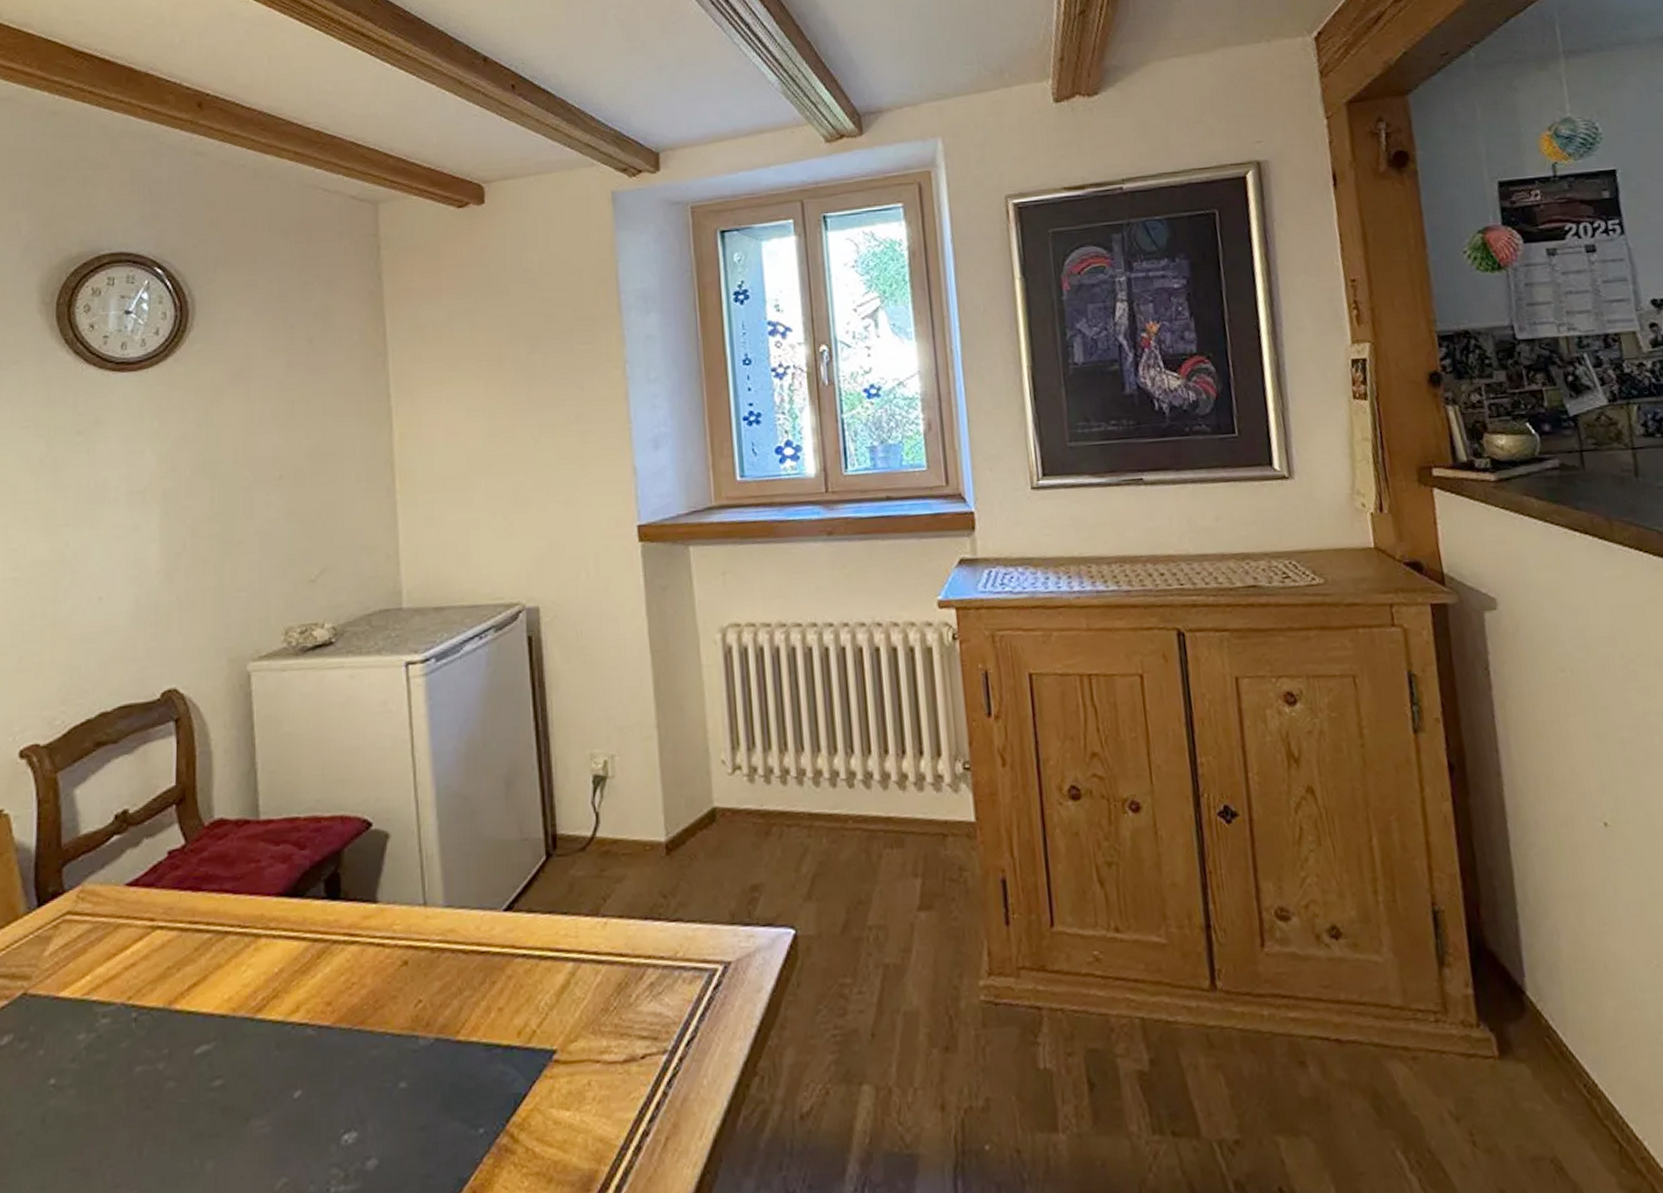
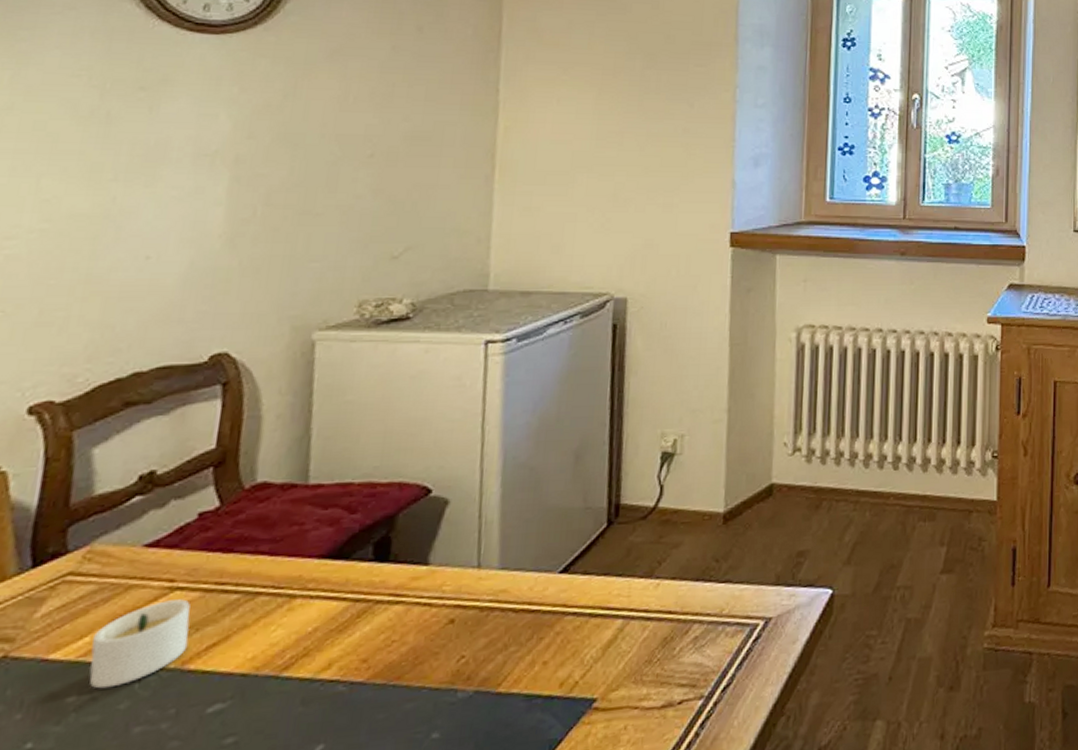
candle: none [93,938,172,1027] -> present [89,599,191,689]

